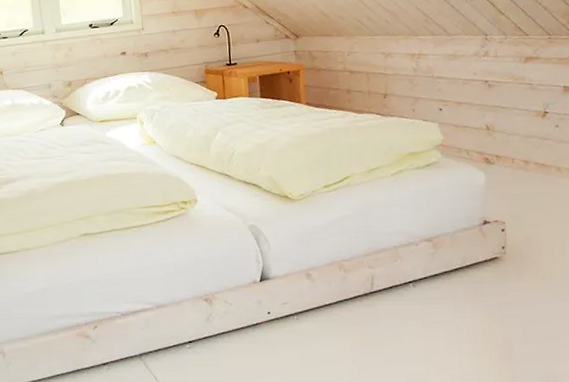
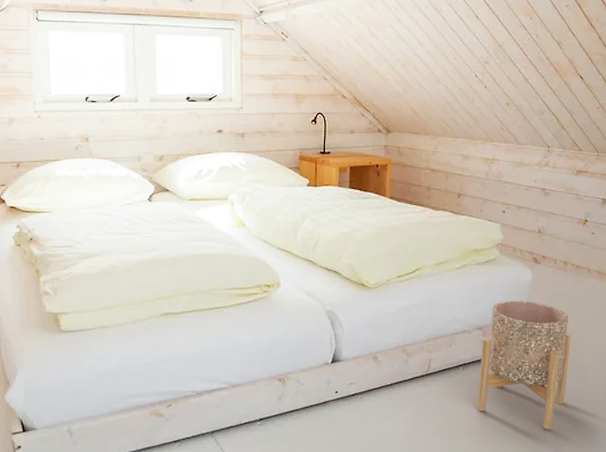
planter: none [433,207,549,357] -> present [477,301,571,430]

